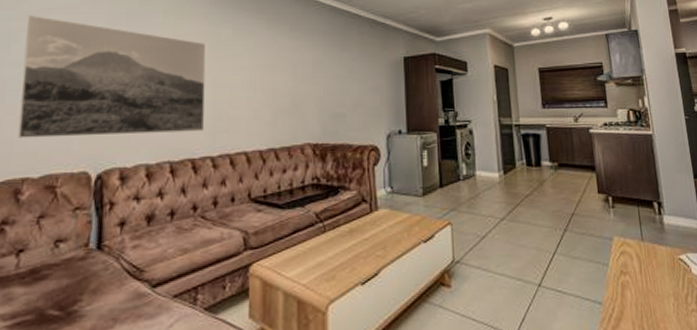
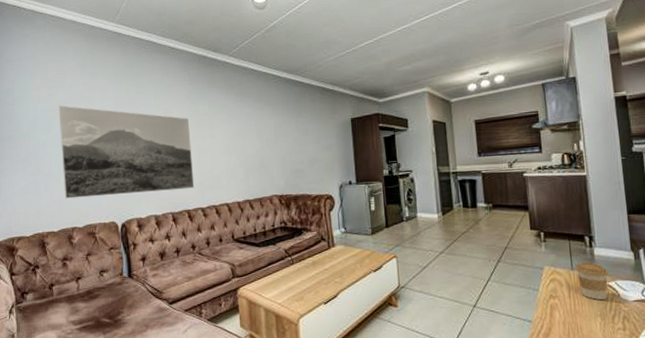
coffee cup: none [645,232,679,276] -> present [575,262,609,300]

